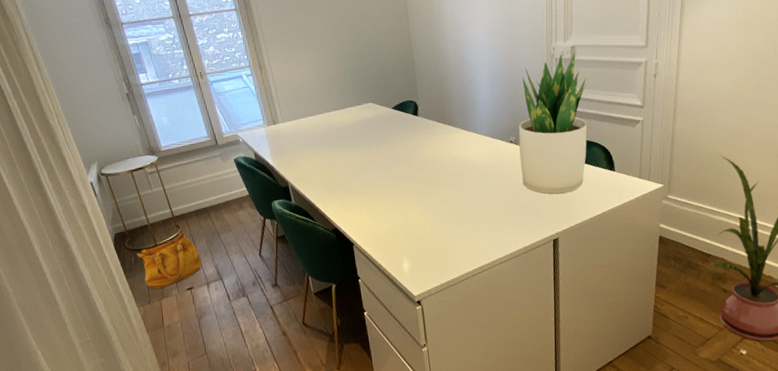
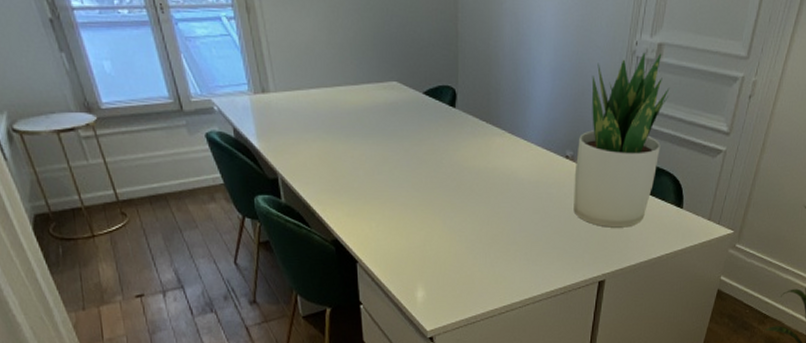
handbag: present [136,232,202,290] -> none [65,222,156,293]

